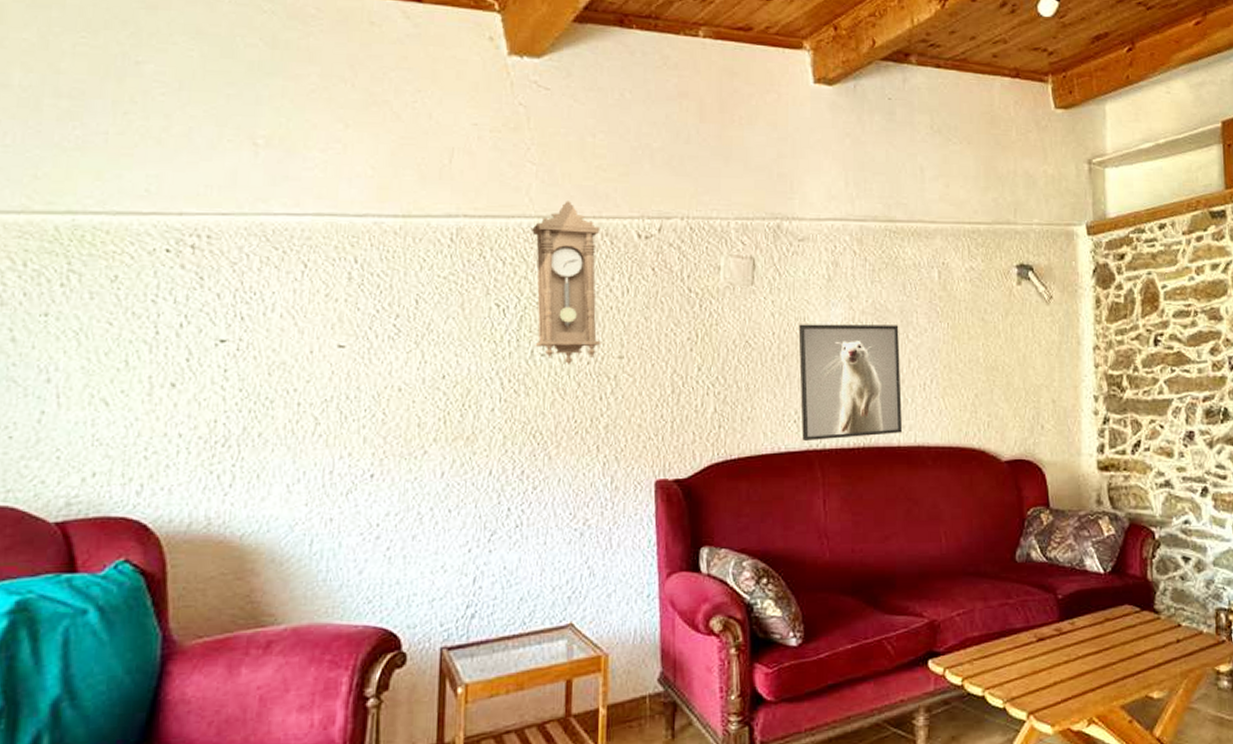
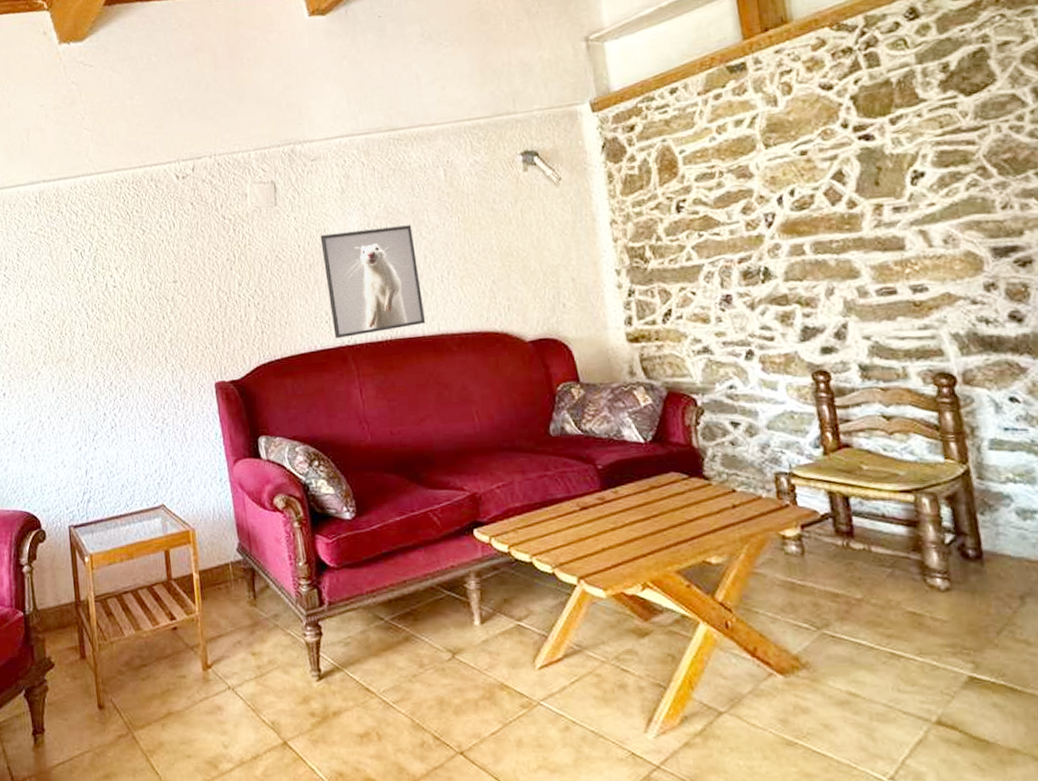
pendulum clock: present [532,201,601,366] -> none [94,156,158,293]

